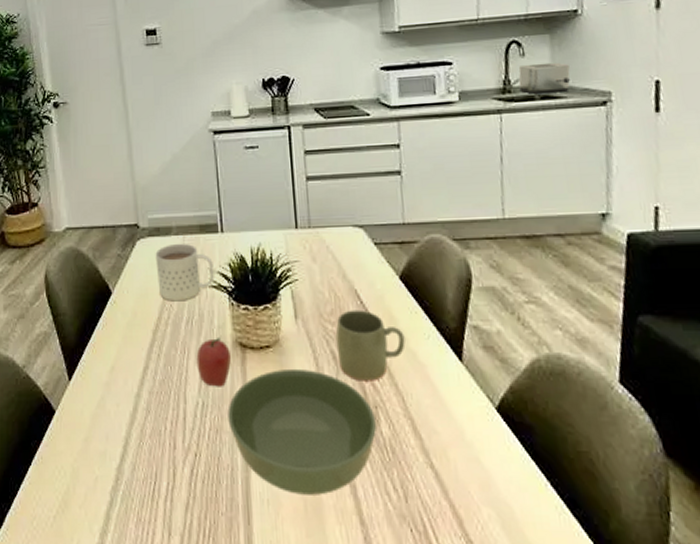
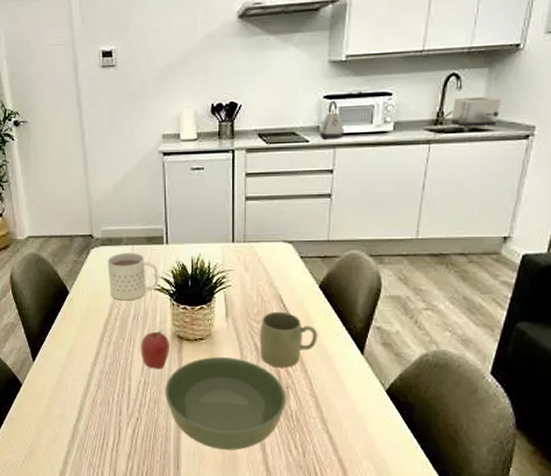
kettle: none [379,71,407,112] -> present [319,100,345,139]

